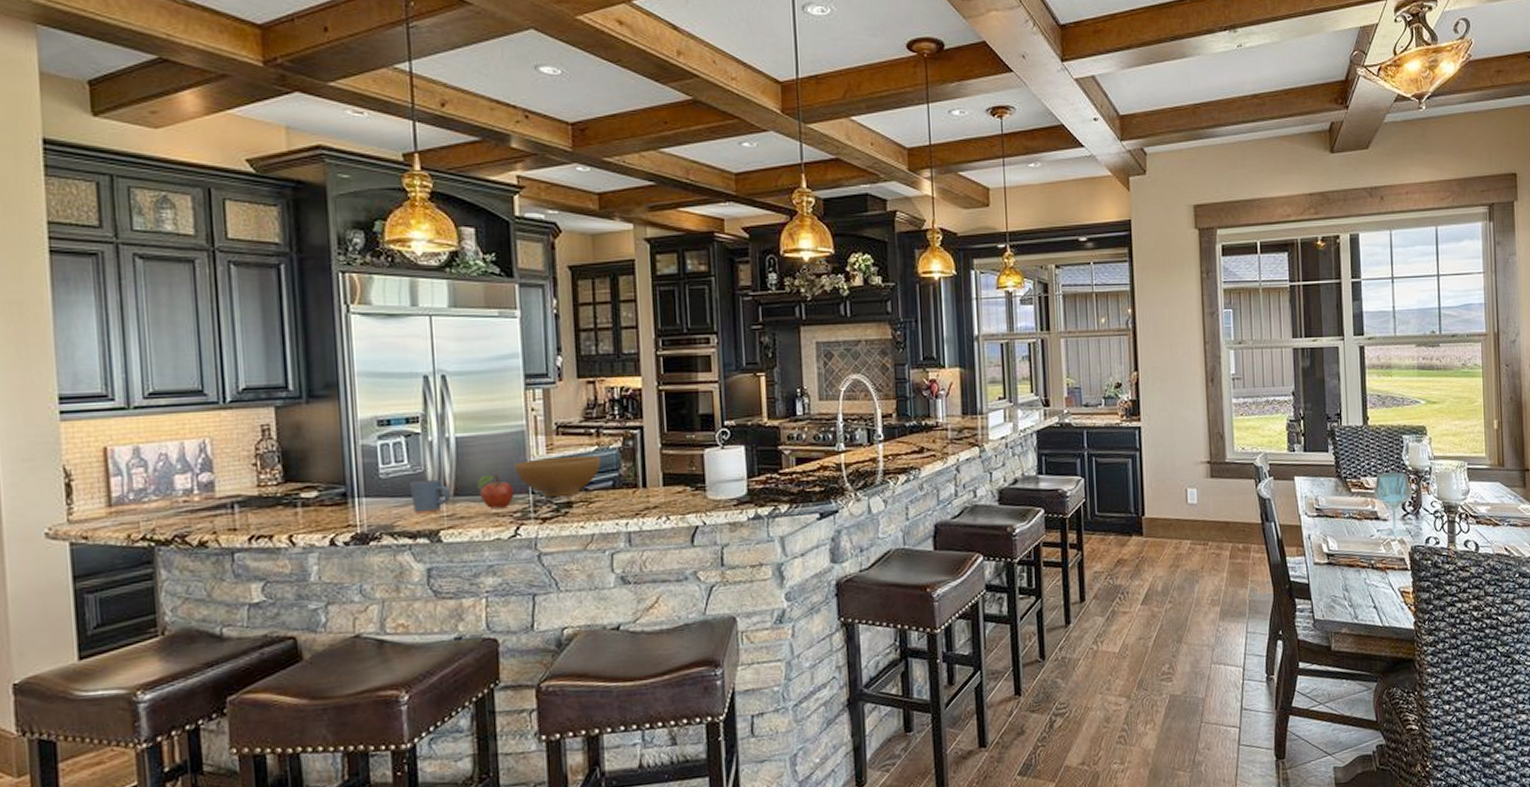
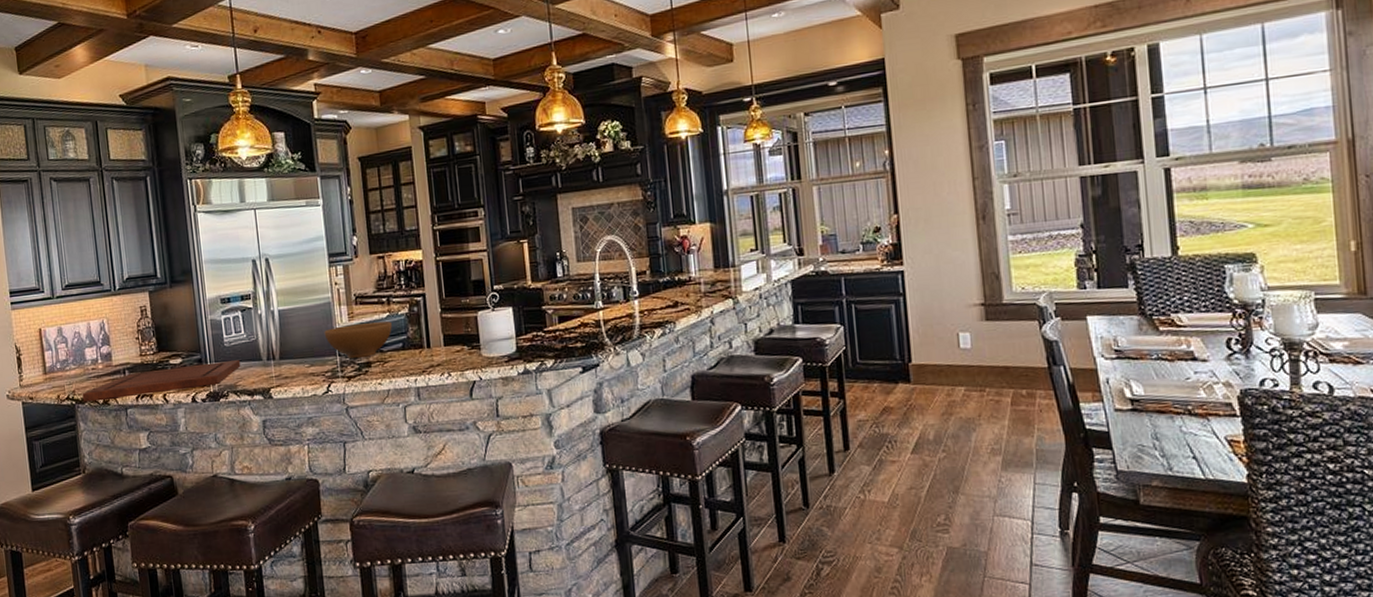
cutting board: none [166,494,401,544] -> present [82,359,241,402]
mug: present [409,479,450,514] -> none [246,345,277,375]
fruit: present [477,474,514,509] -> none [296,340,325,370]
wine glass: present [1374,472,1413,537] -> none [1188,306,1241,380]

